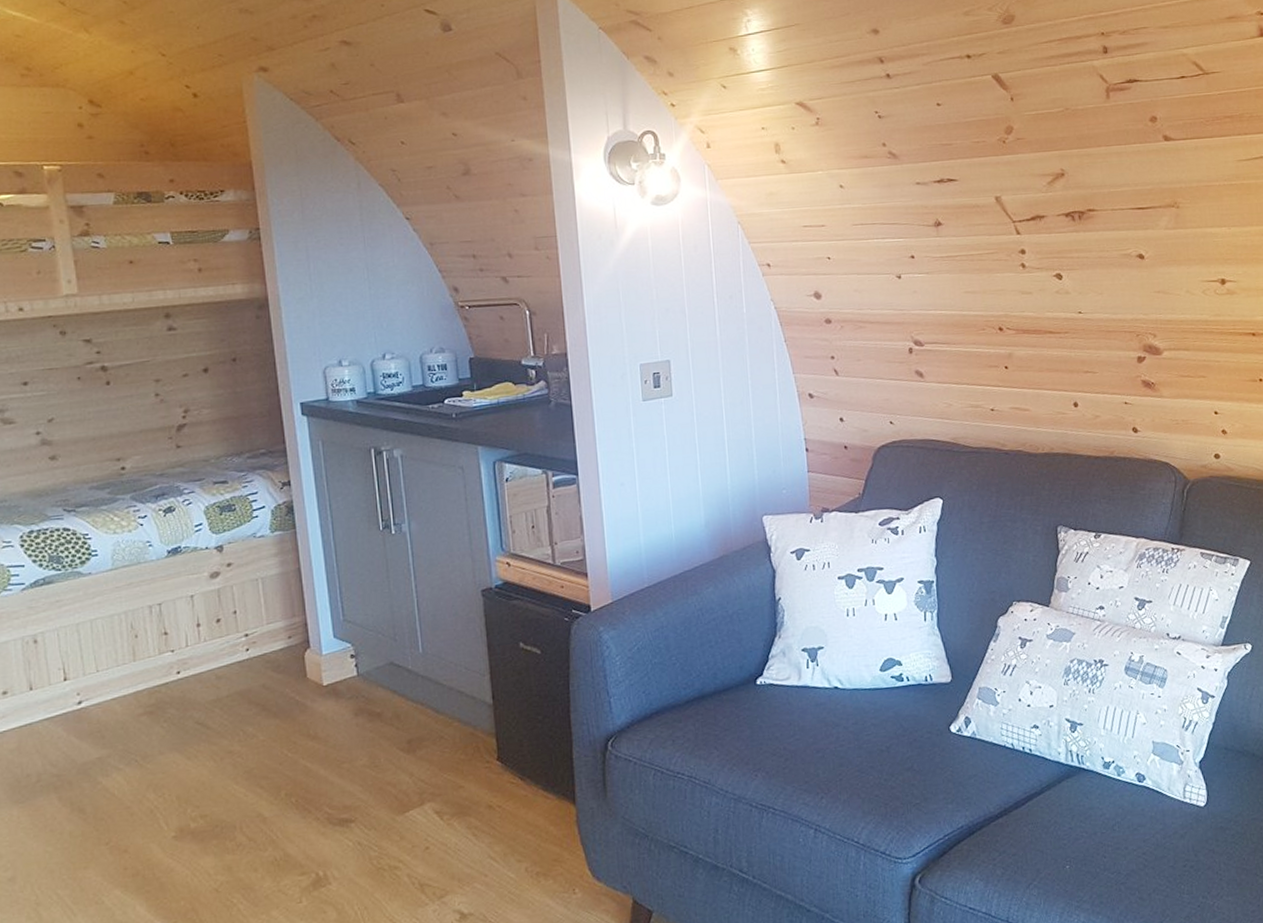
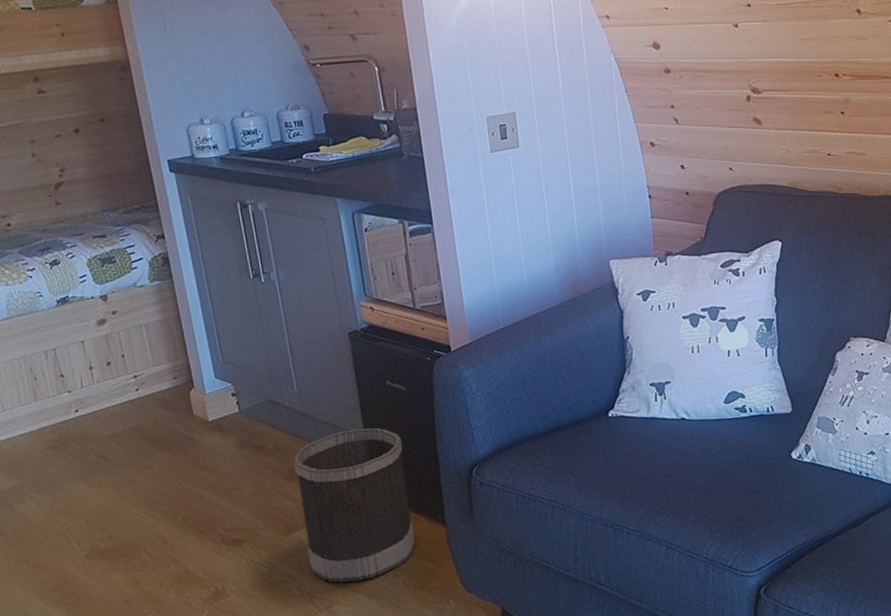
wastebasket: none [412,694,542,869] -> present [293,427,416,583]

